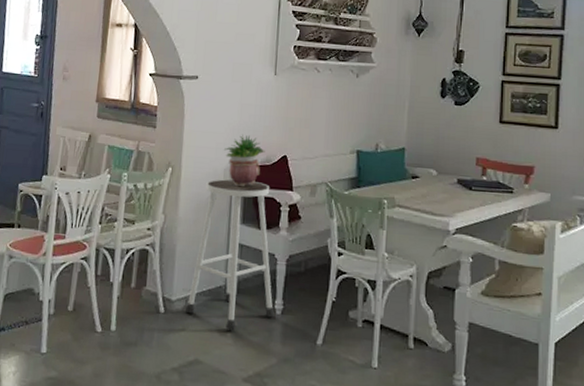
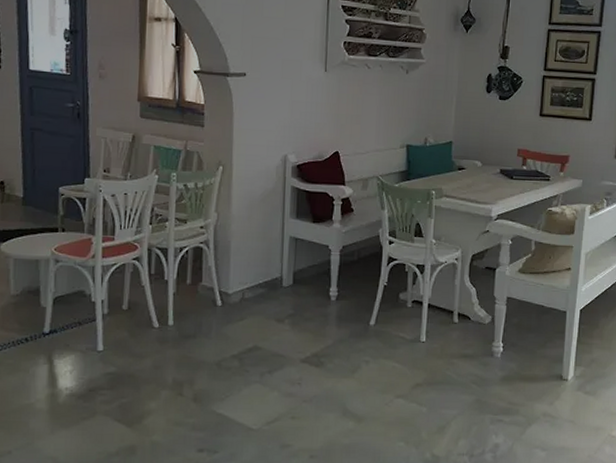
stool: present [184,179,275,331] -> none [242,176,330,318]
potted plant: present [224,134,265,187] -> none [276,131,317,184]

